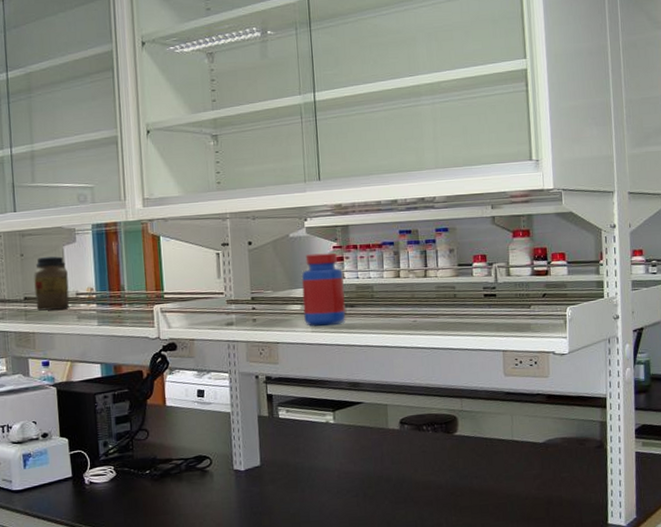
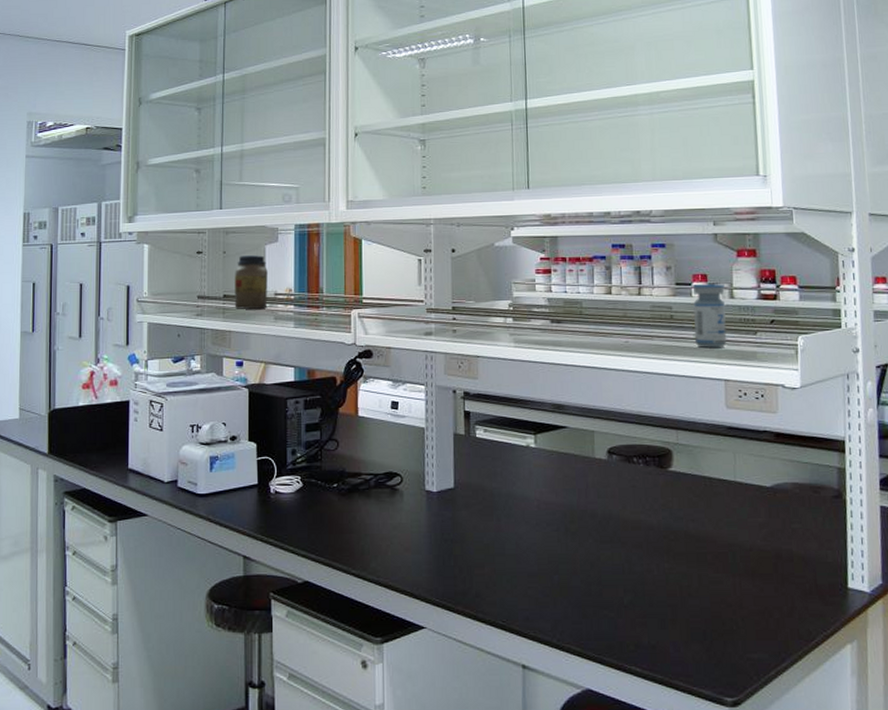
jar: present [301,252,346,326] -> none [505,264,552,341]
medicine: none [473,263,505,323] -> present [692,284,727,348]

